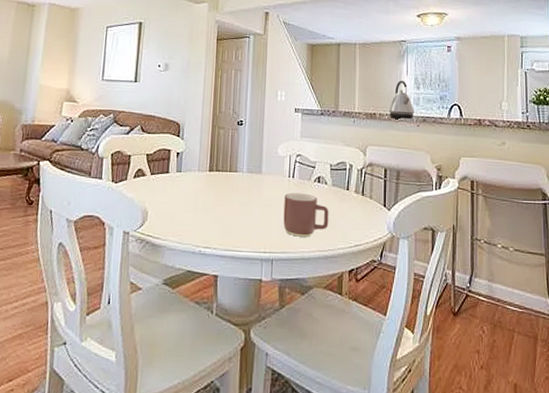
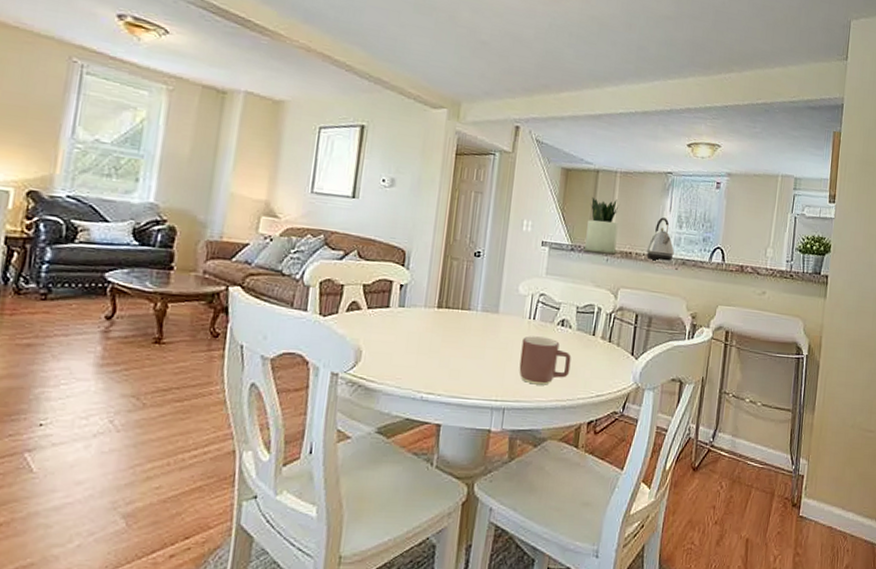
planter: none [331,67,364,117] -> present [582,197,619,255]

